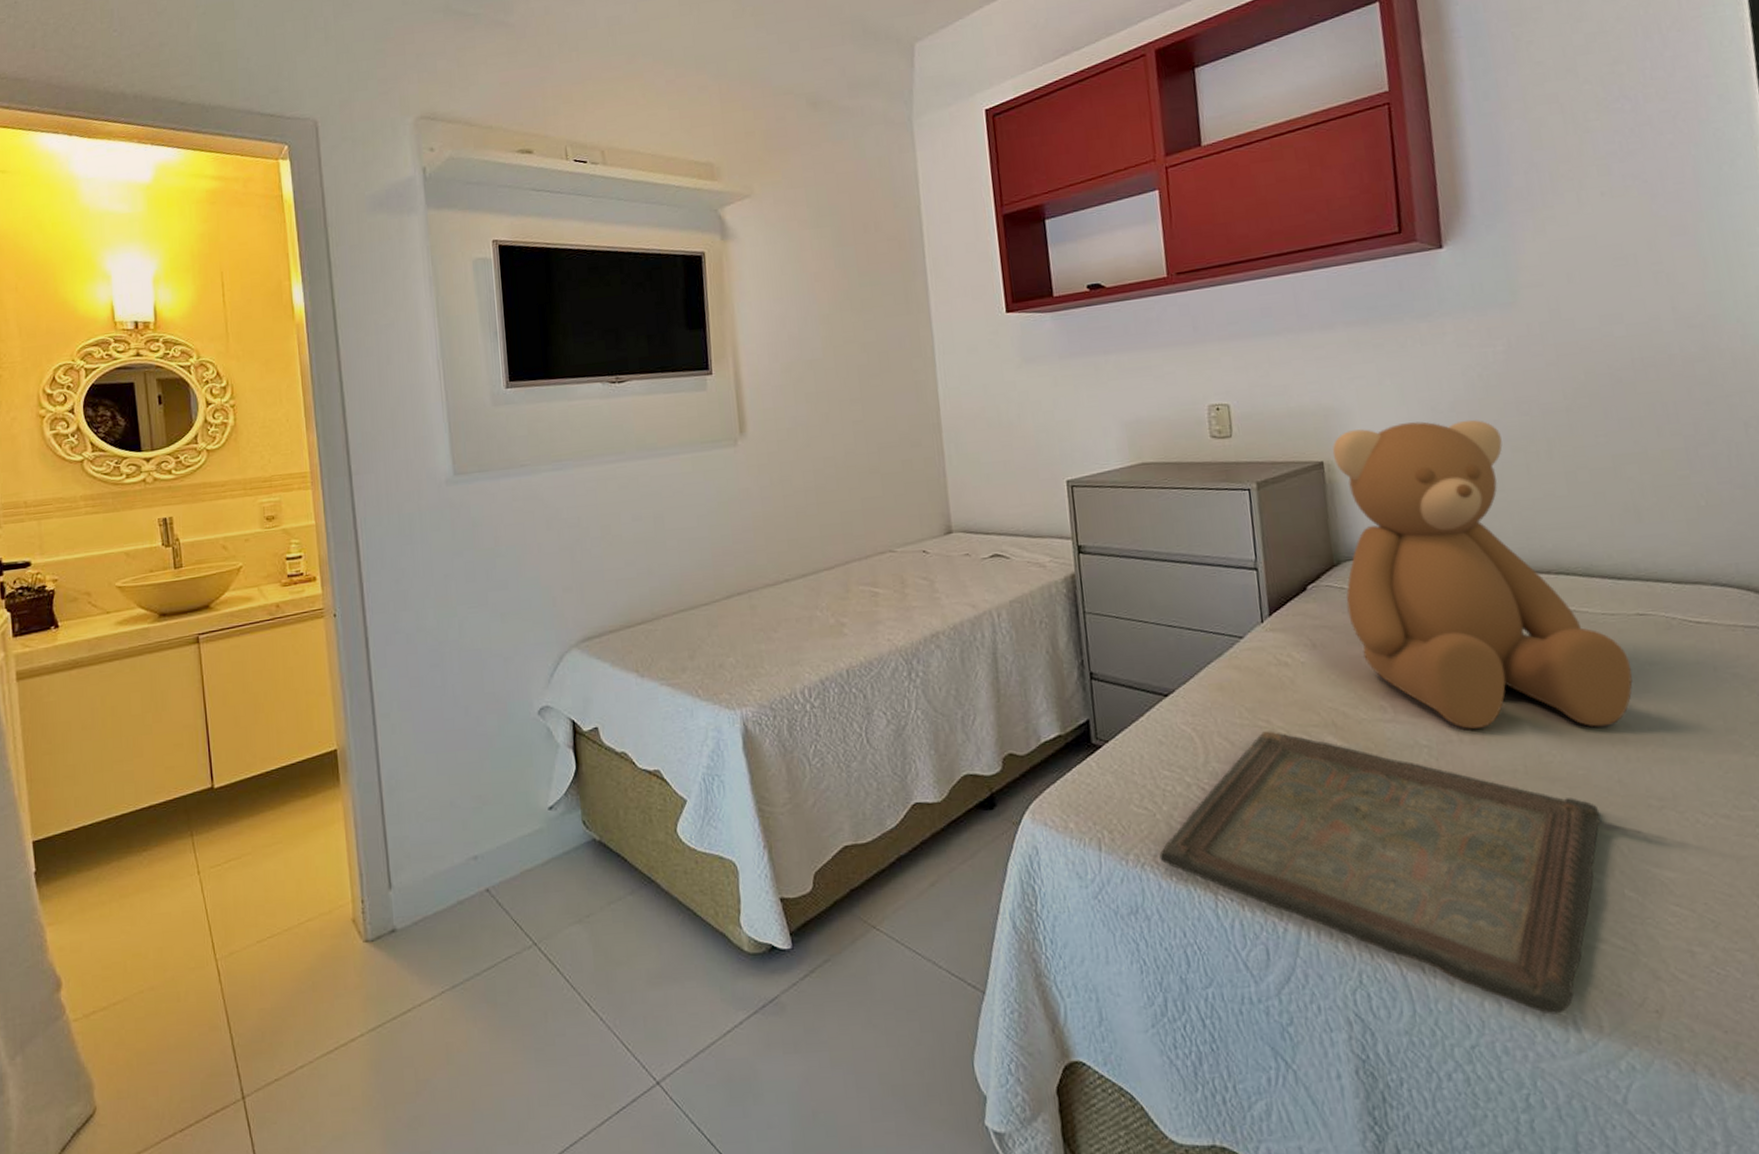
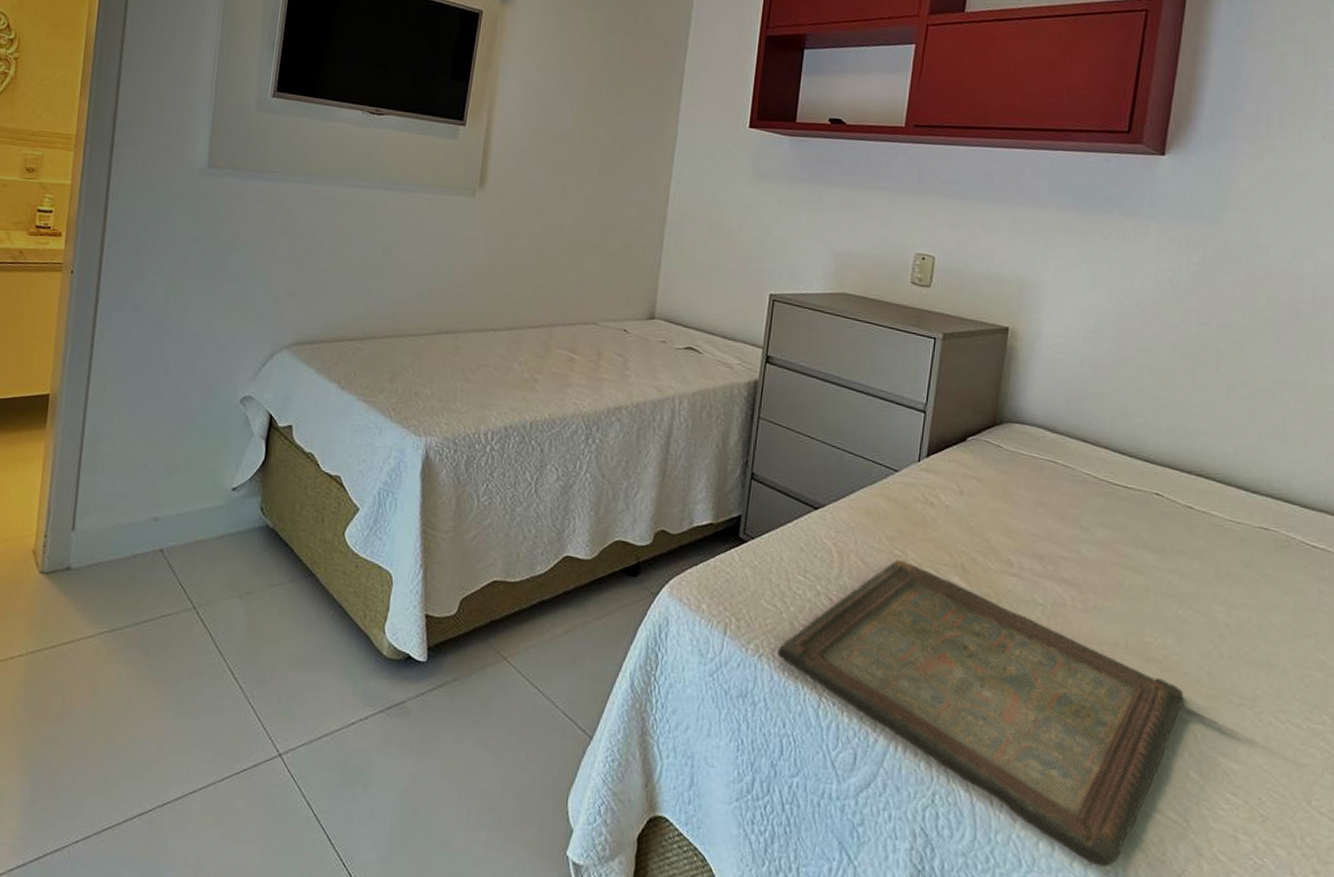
teddy bear: present [1332,419,1633,729] -> none [998,304,1245,622]

